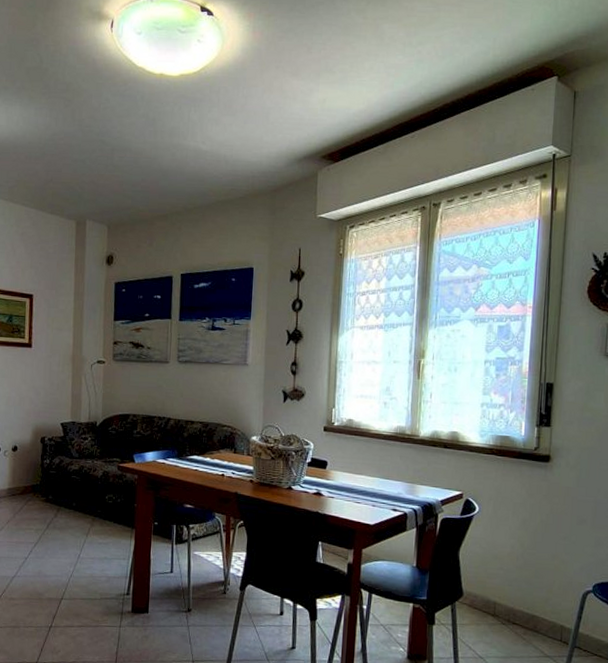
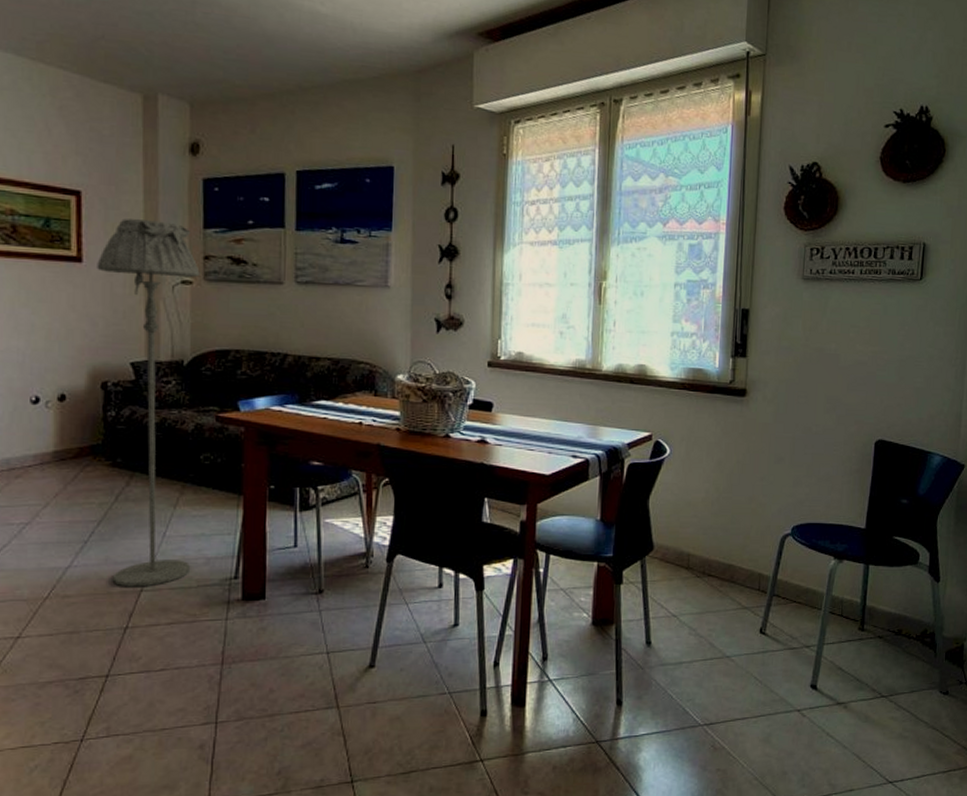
floor lamp: none [41,314,110,596] -> present [97,219,200,587]

